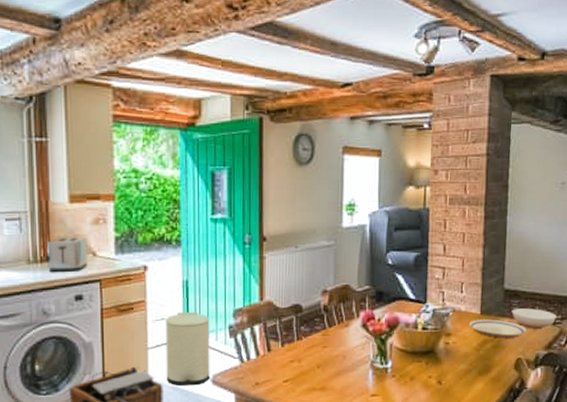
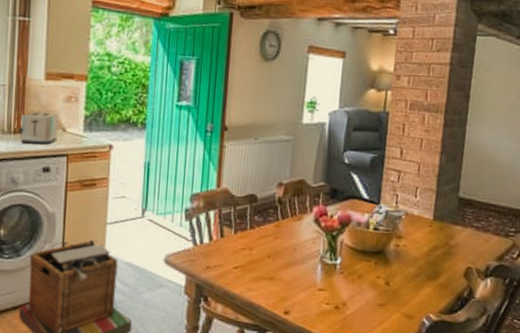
pedal bin: present [165,312,210,386] -> none [121,192,168,263]
plate: present [469,319,526,338] -> none [421,225,479,247]
bowl: present [511,308,557,329] -> none [464,218,511,240]

